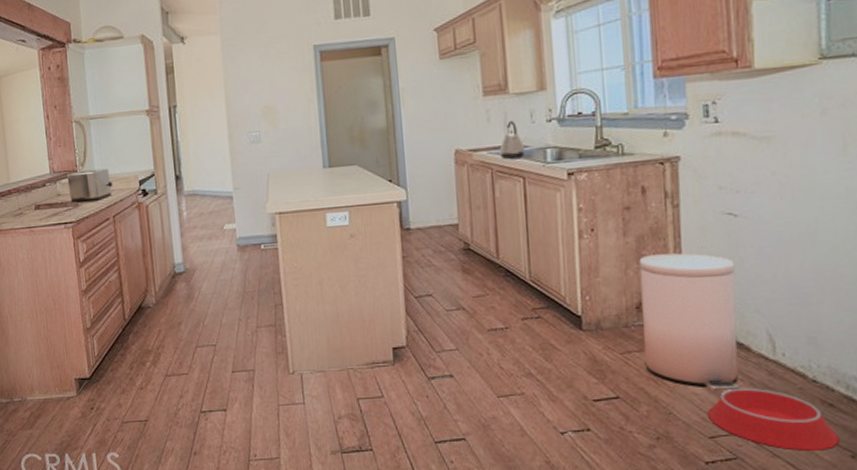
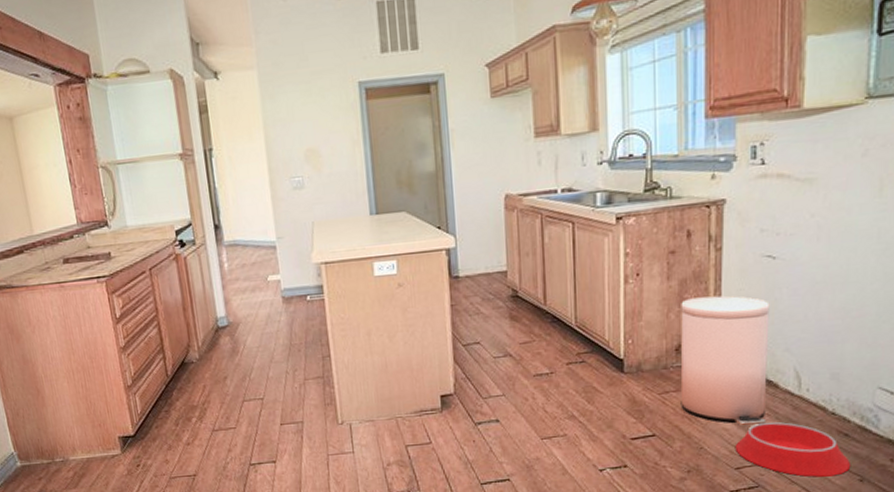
toaster: present [66,168,113,203] -> none [96,217,147,256]
kettle: present [499,121,526,160] -> none [549,164,576,204]

